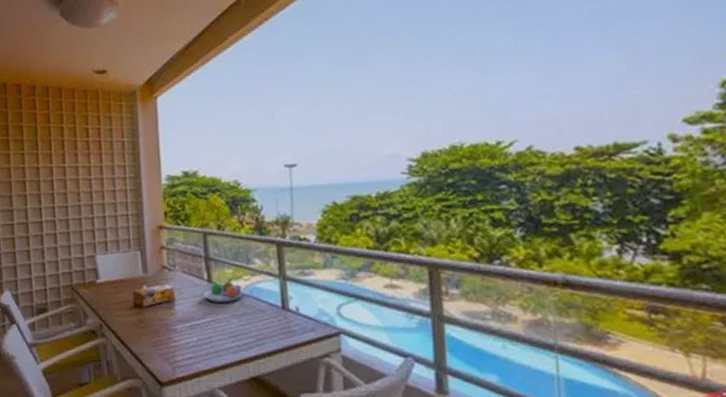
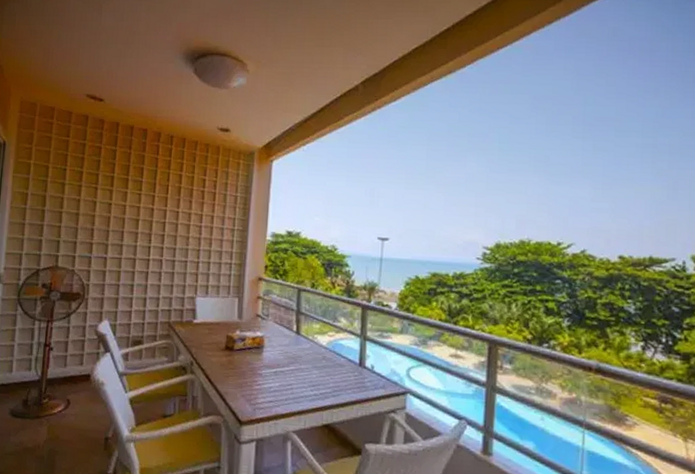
fruit bowl: present [203,279,242,302] -> none [291,333,326,354]

